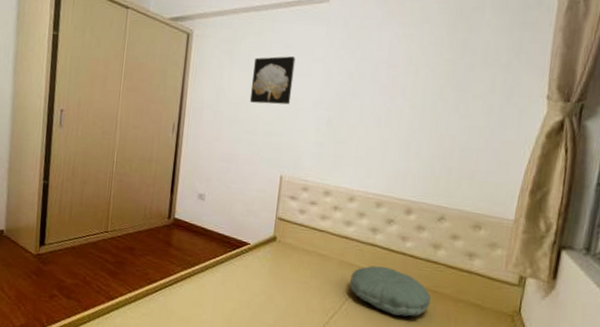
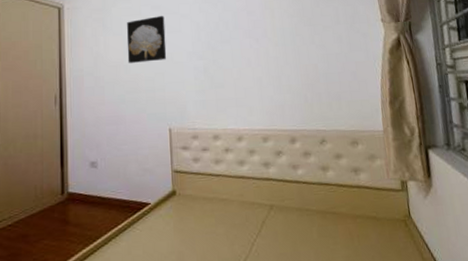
pillow: present [349,265,431,317] -> none [253,198,332,246]

